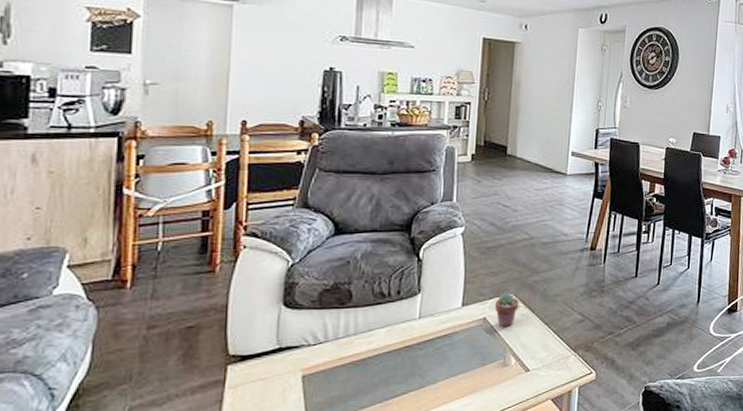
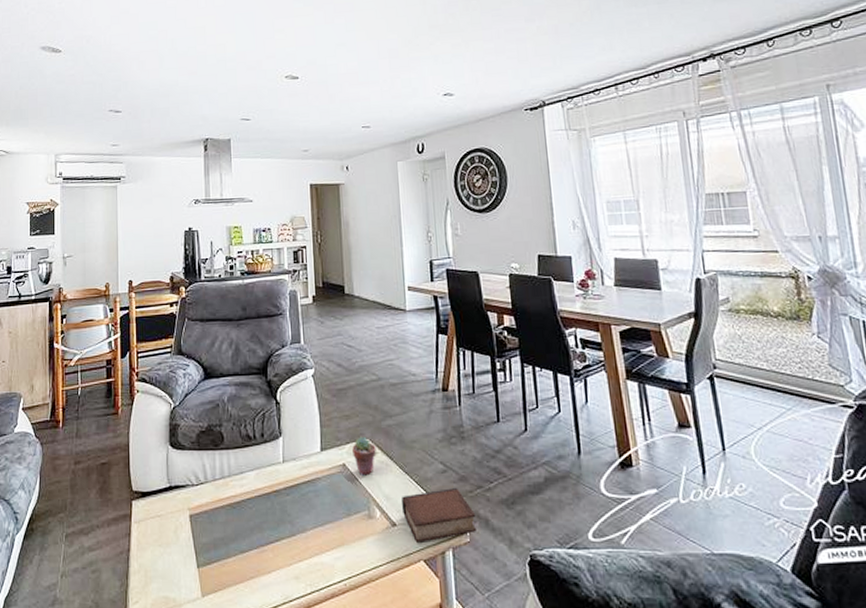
book: none [537,335,604,384] -> present [402,488,478,543]

